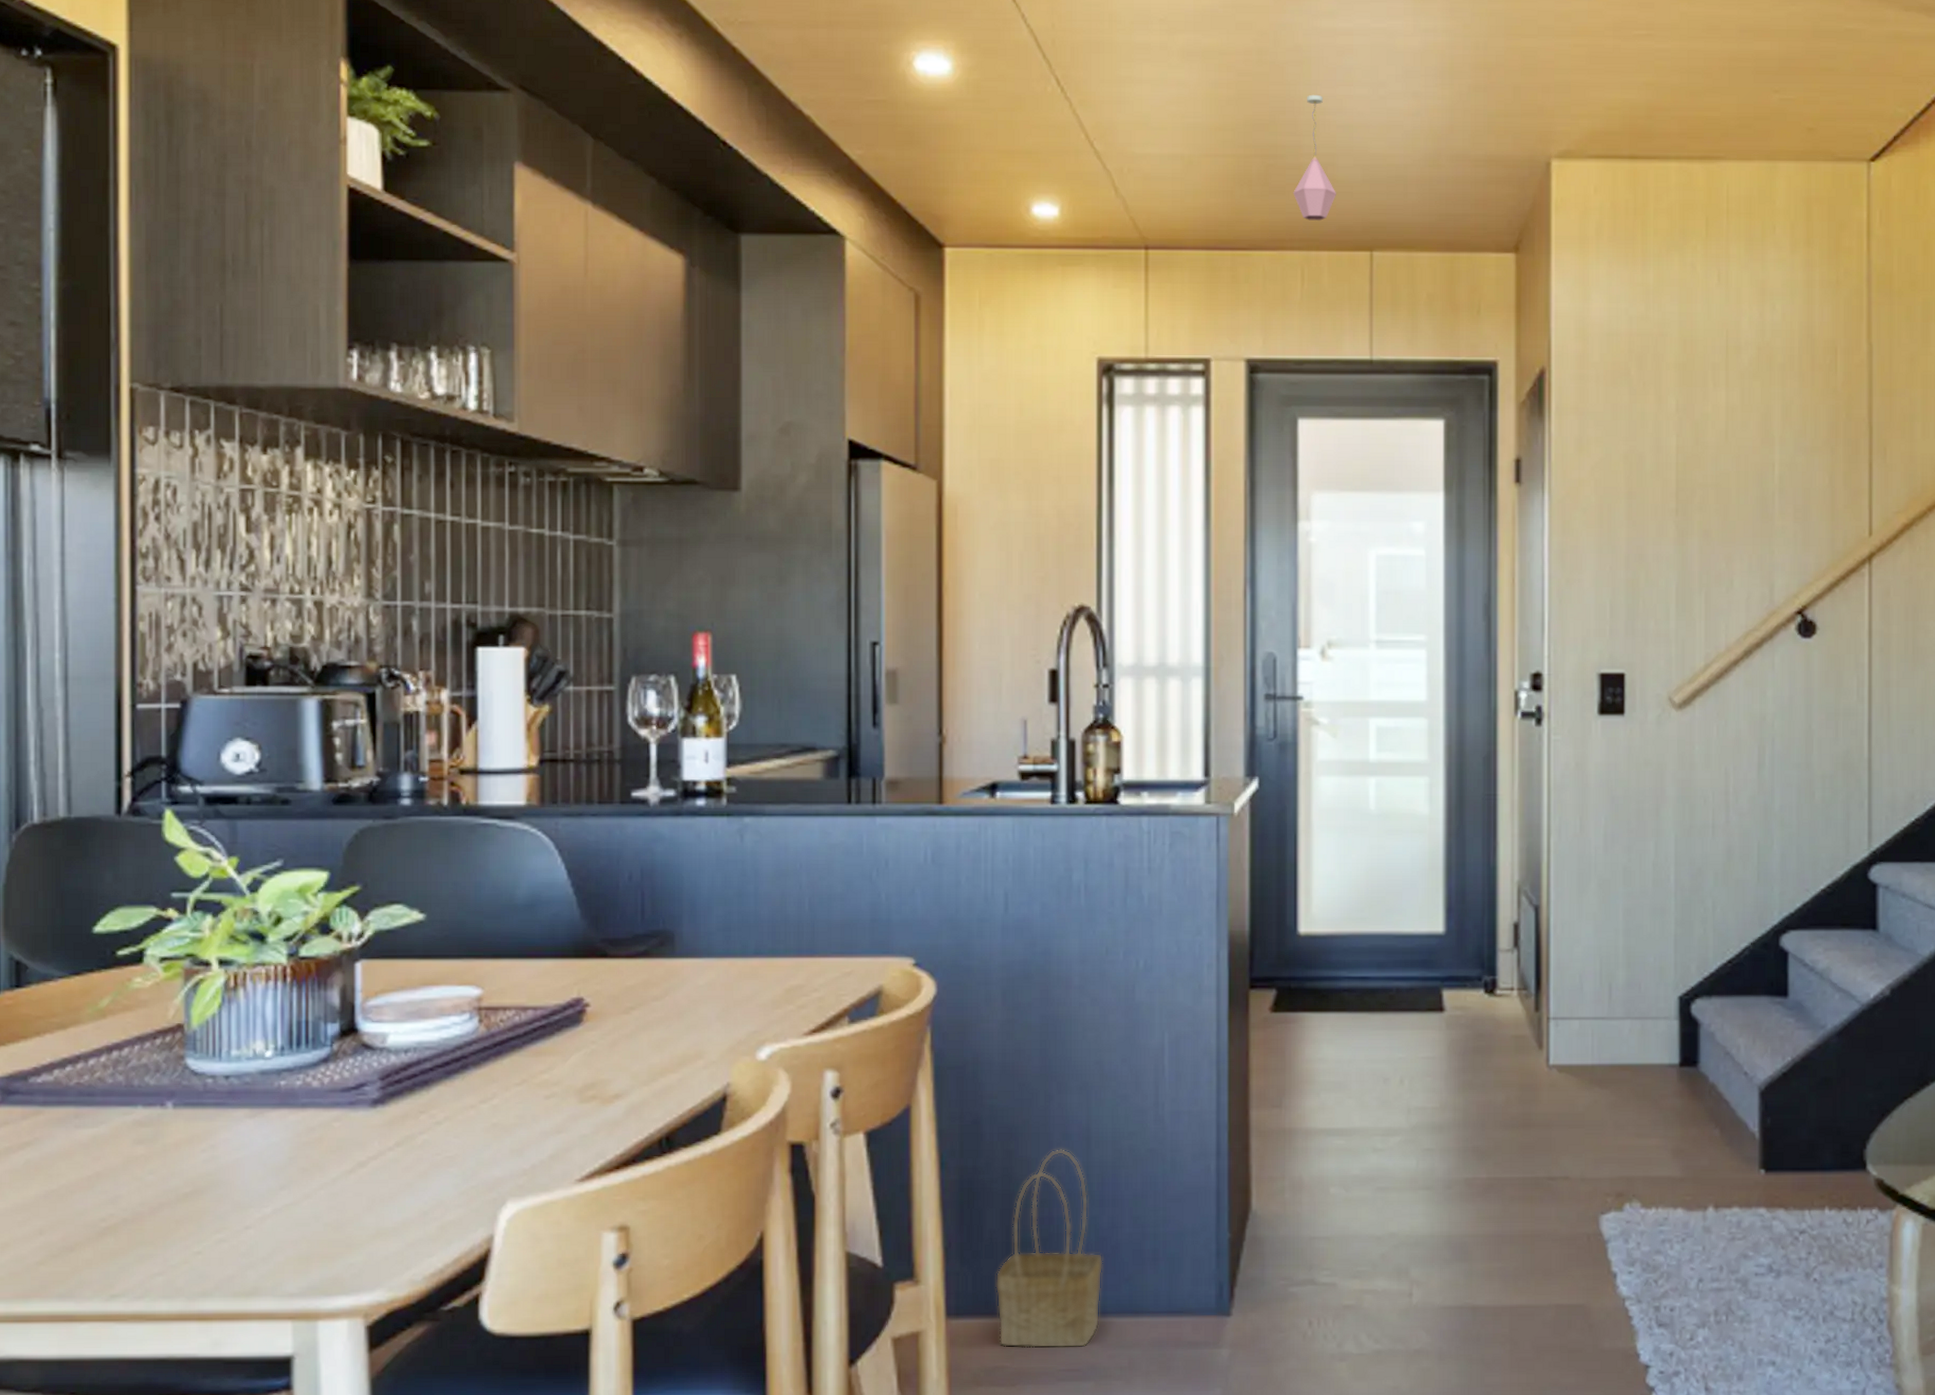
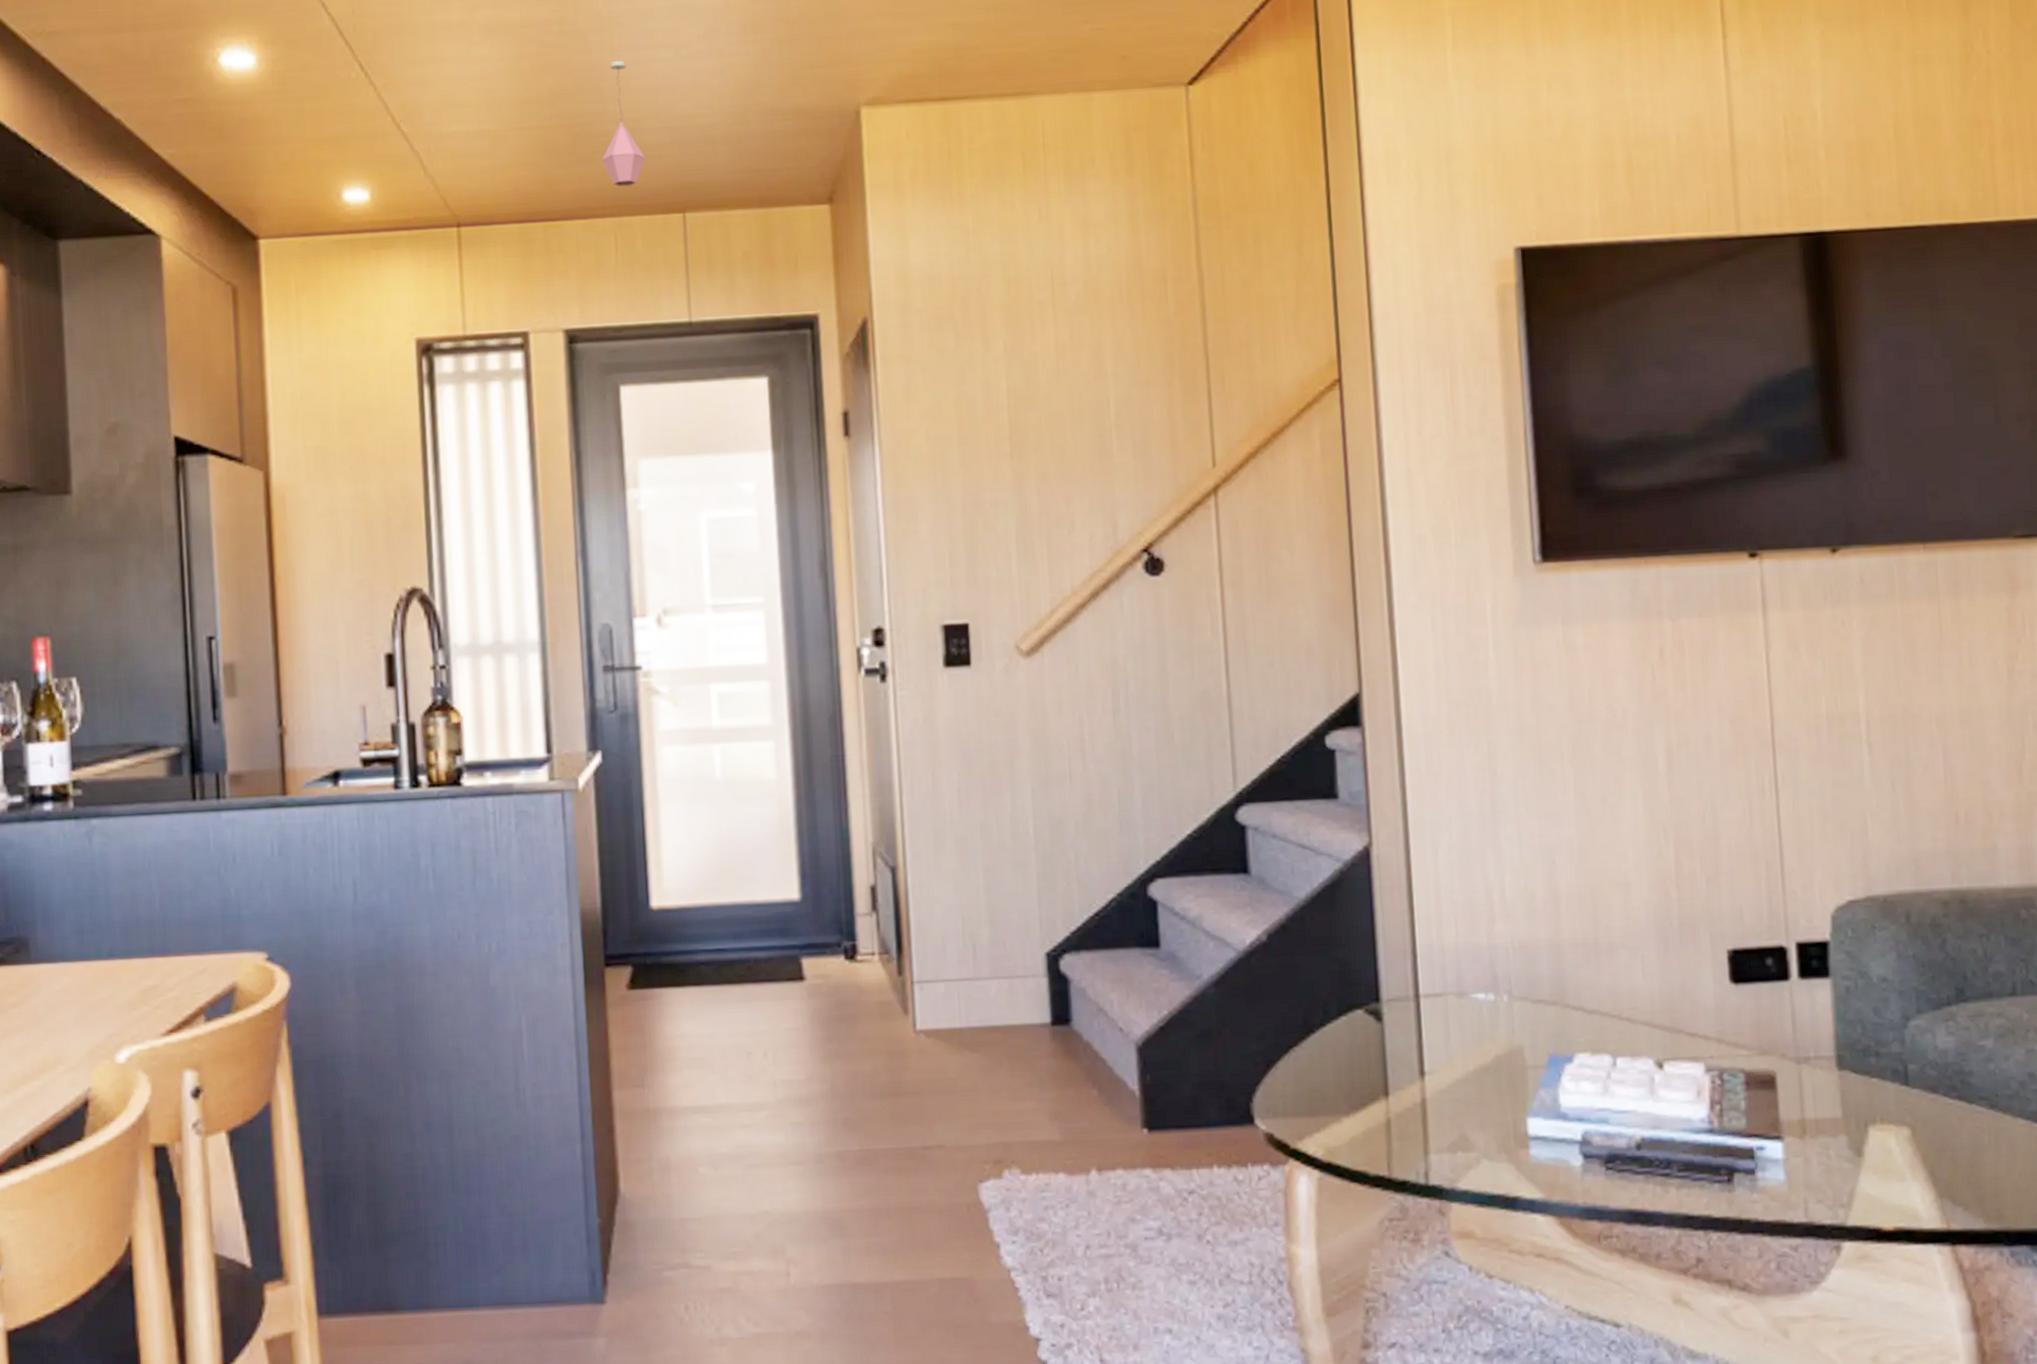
basket: present [995,1148,1103,1349] -> none [365,1138,473,1345]

